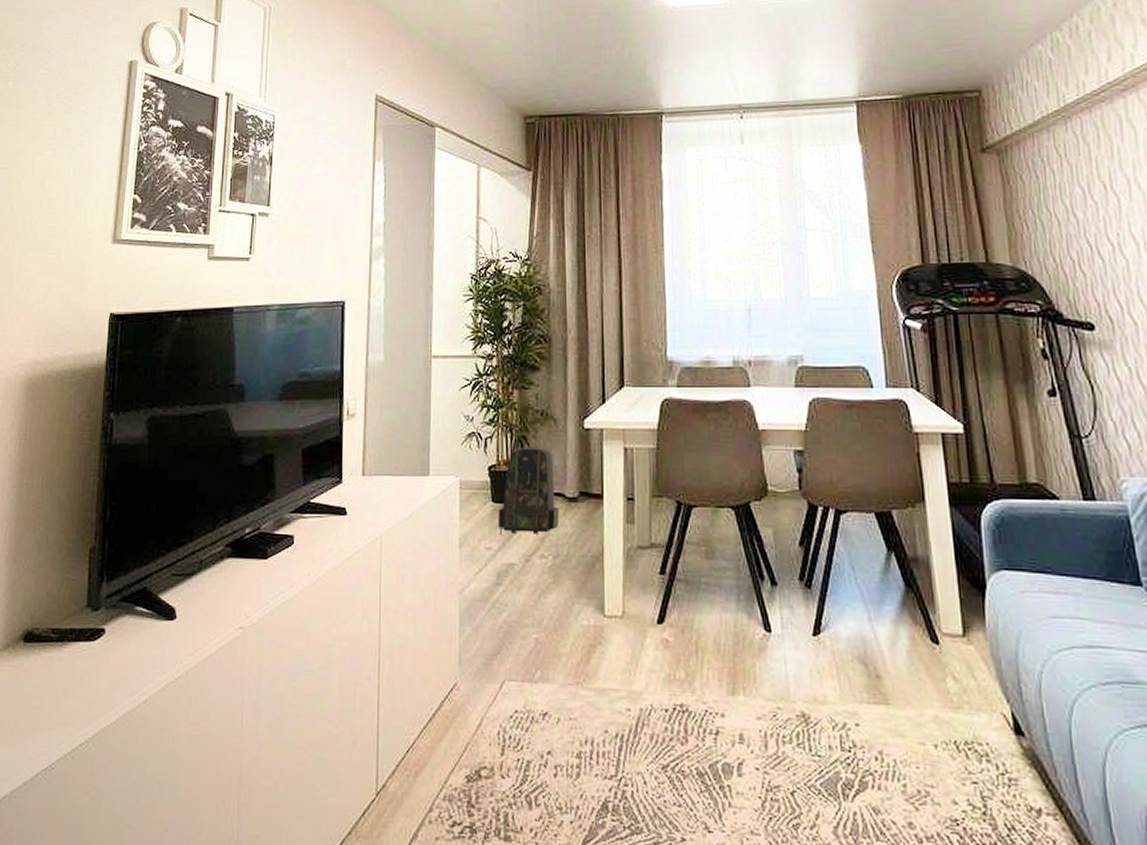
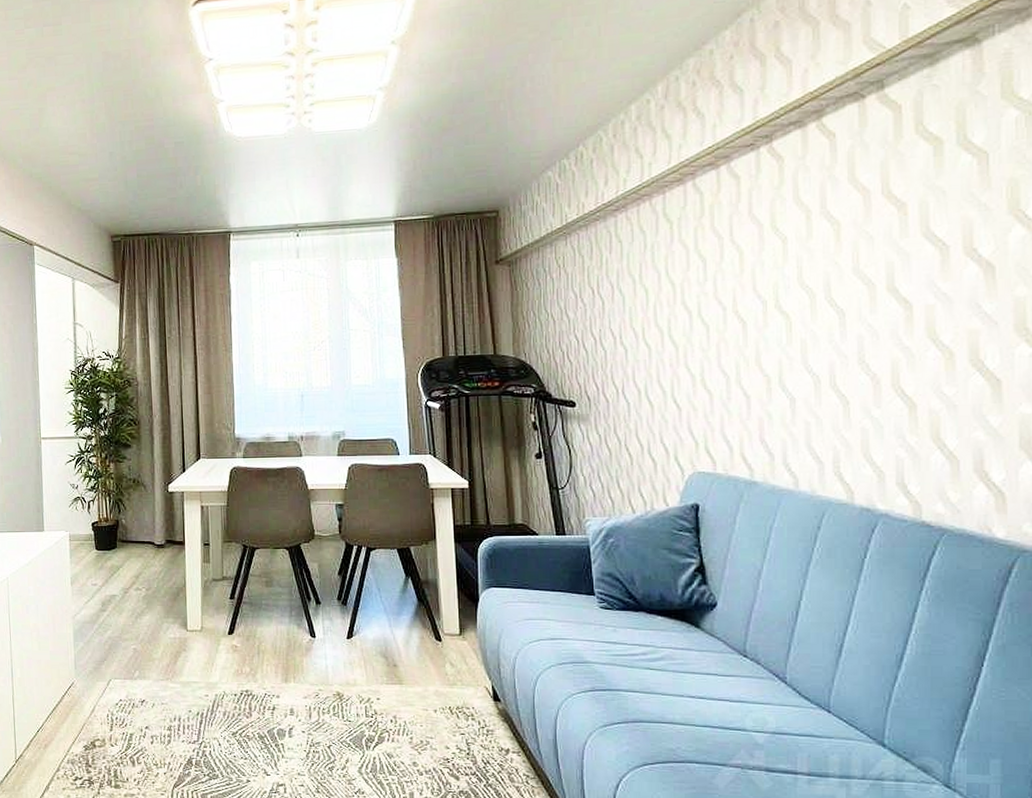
backpack: present [498,446,559,535] -> none [101,507,150,574]

